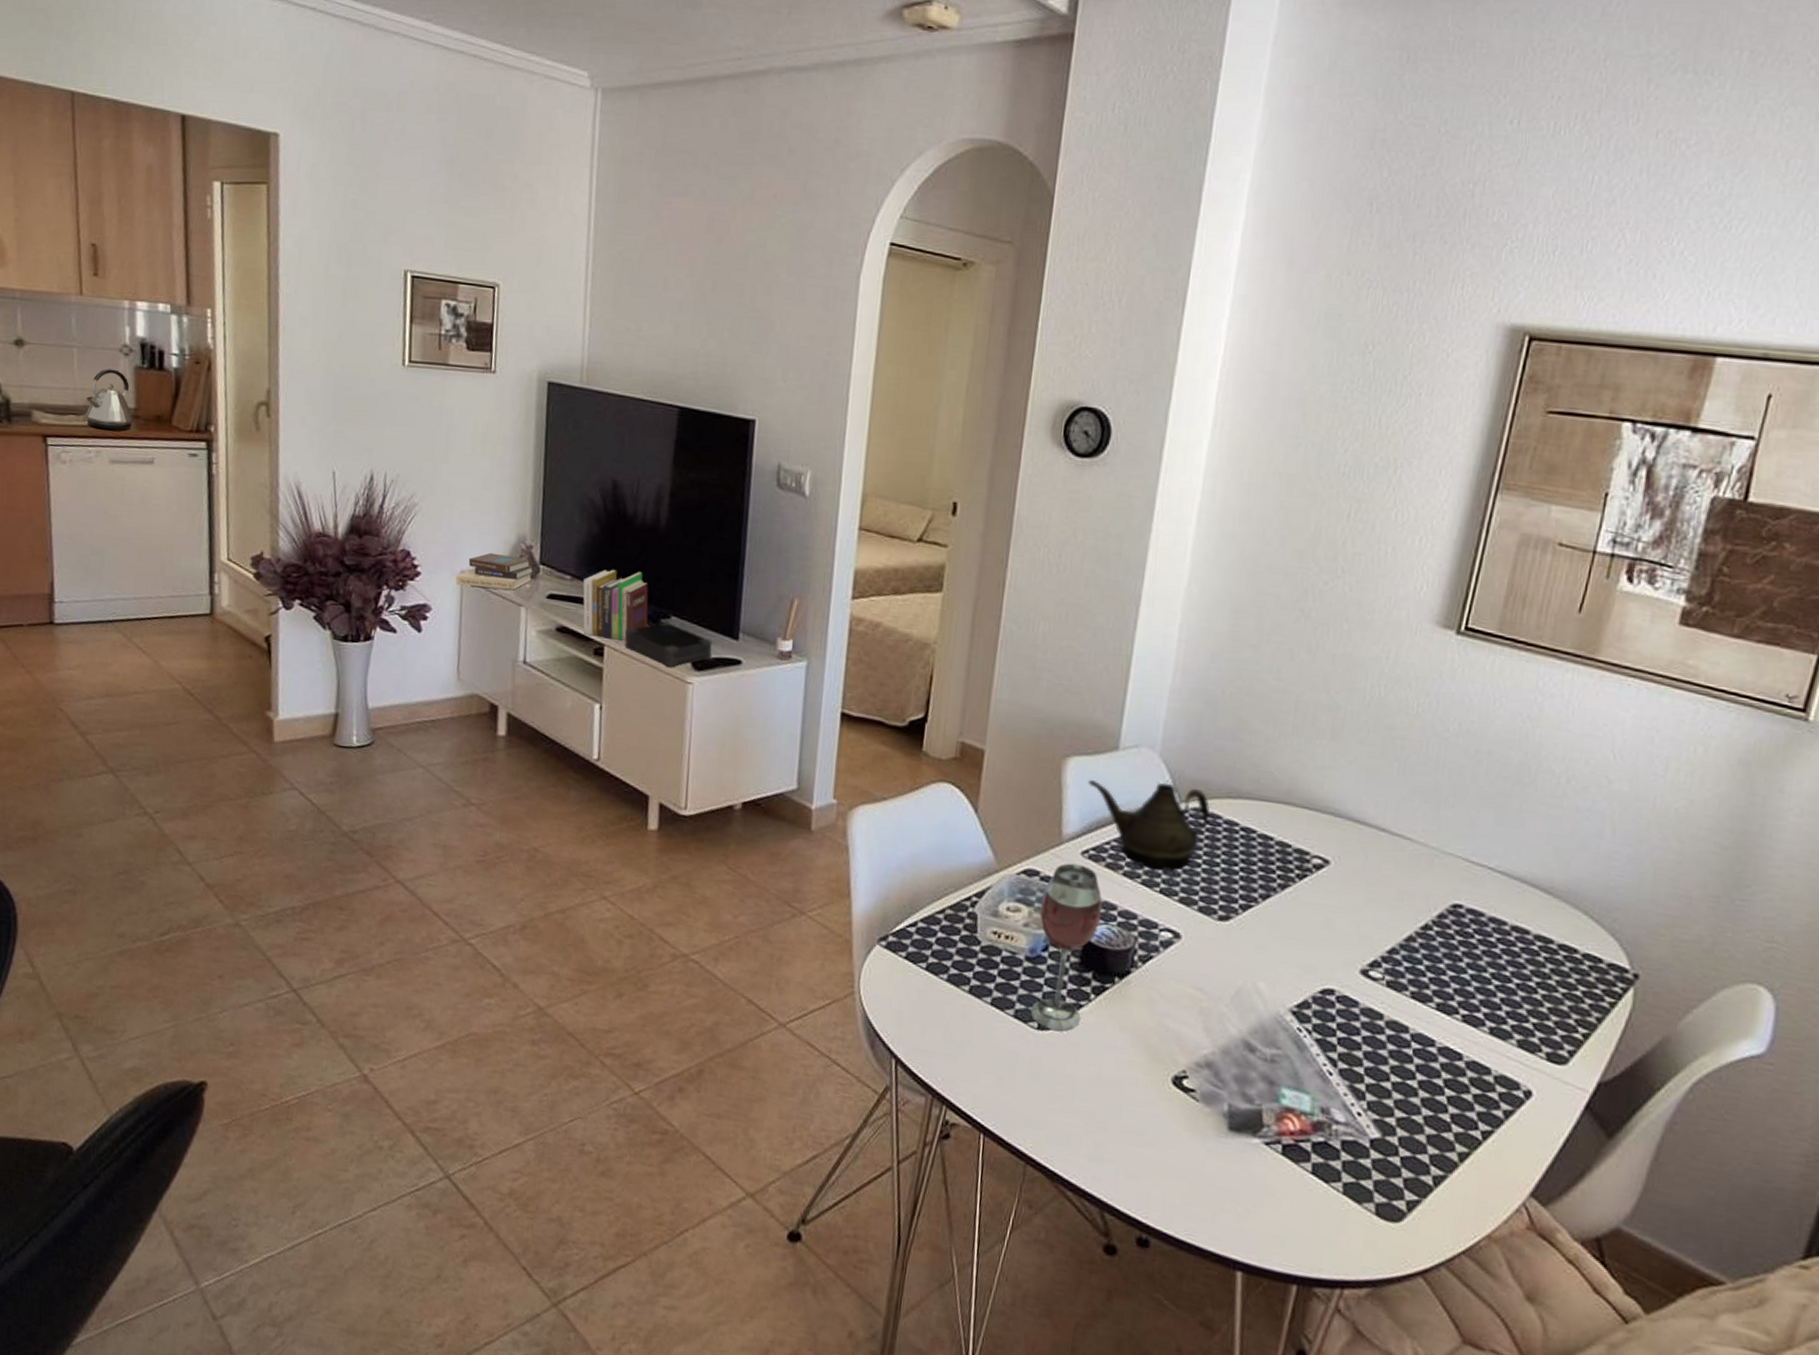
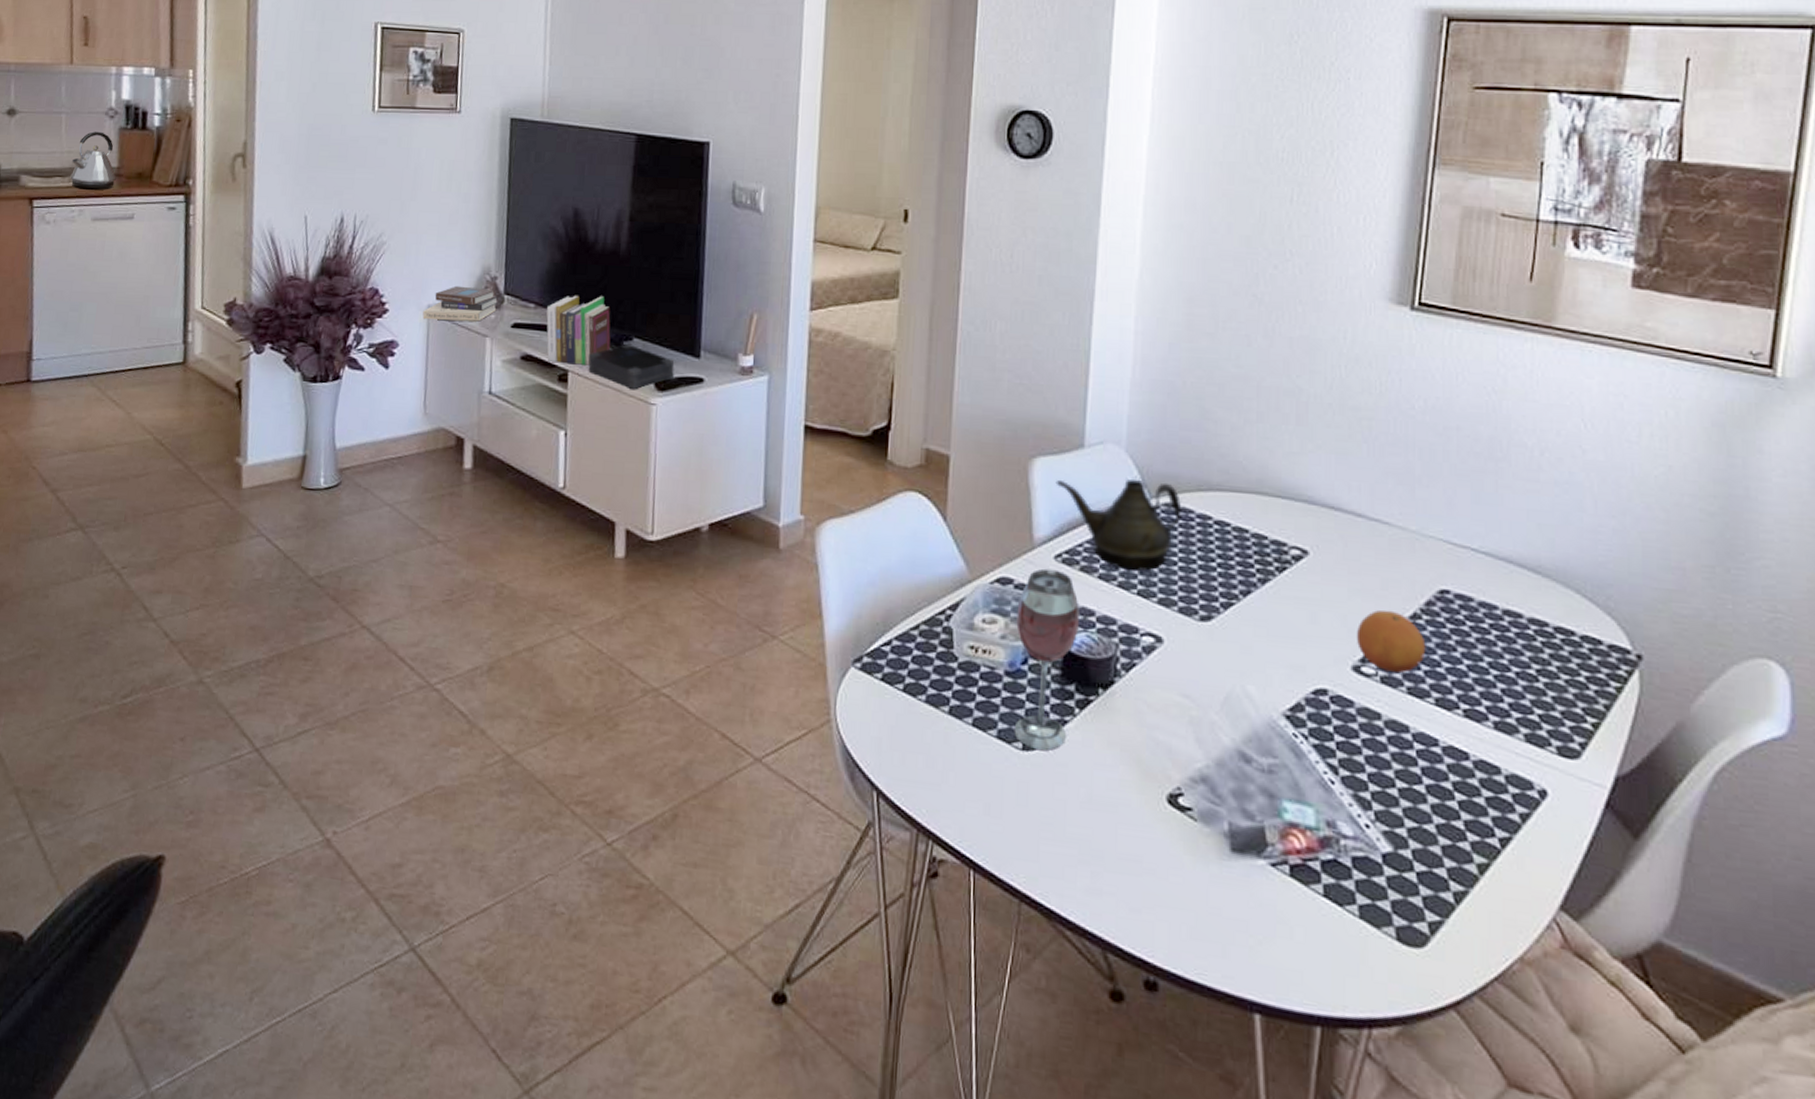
fruit: none [1367,919,1434,979] -> present [1356,609,1426,673]

